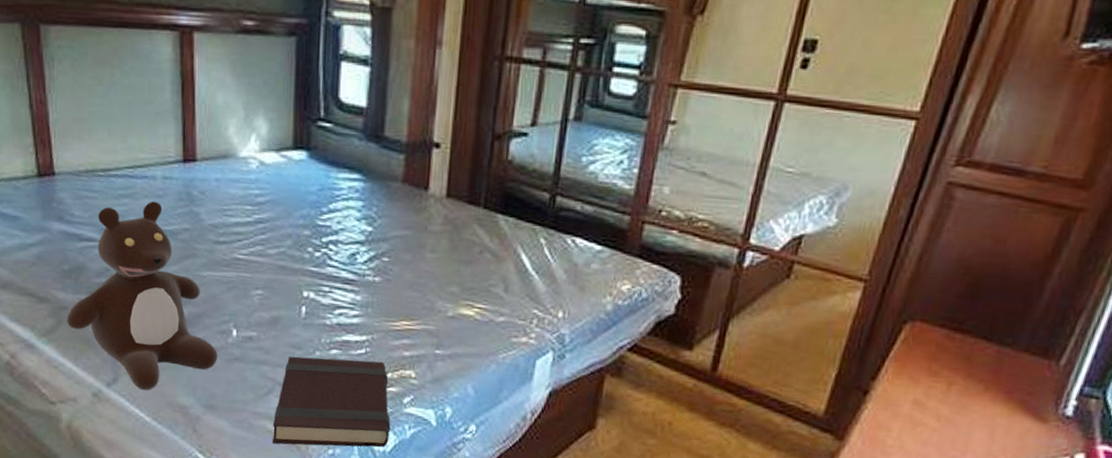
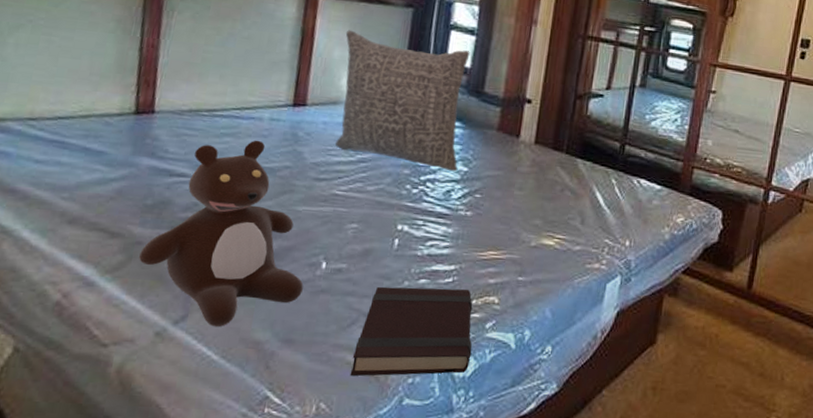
pillow: none [226,69,365,232] -> present [334,30,470,172]

